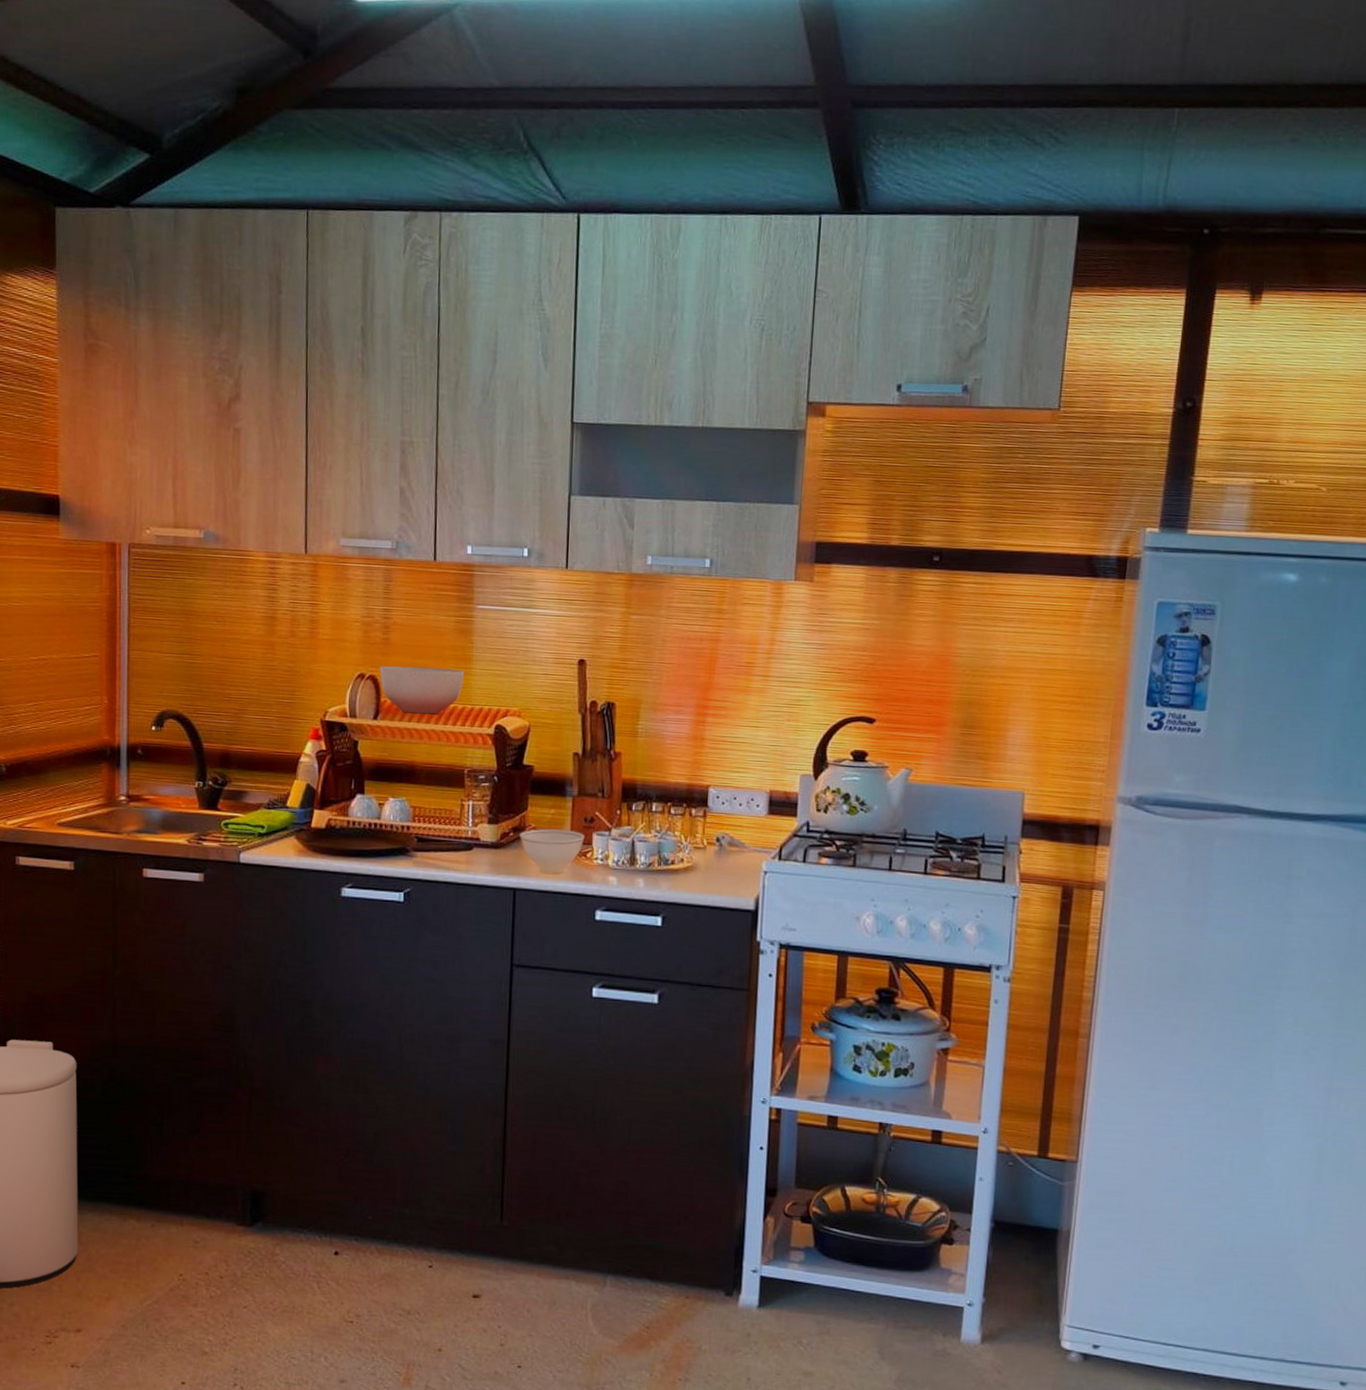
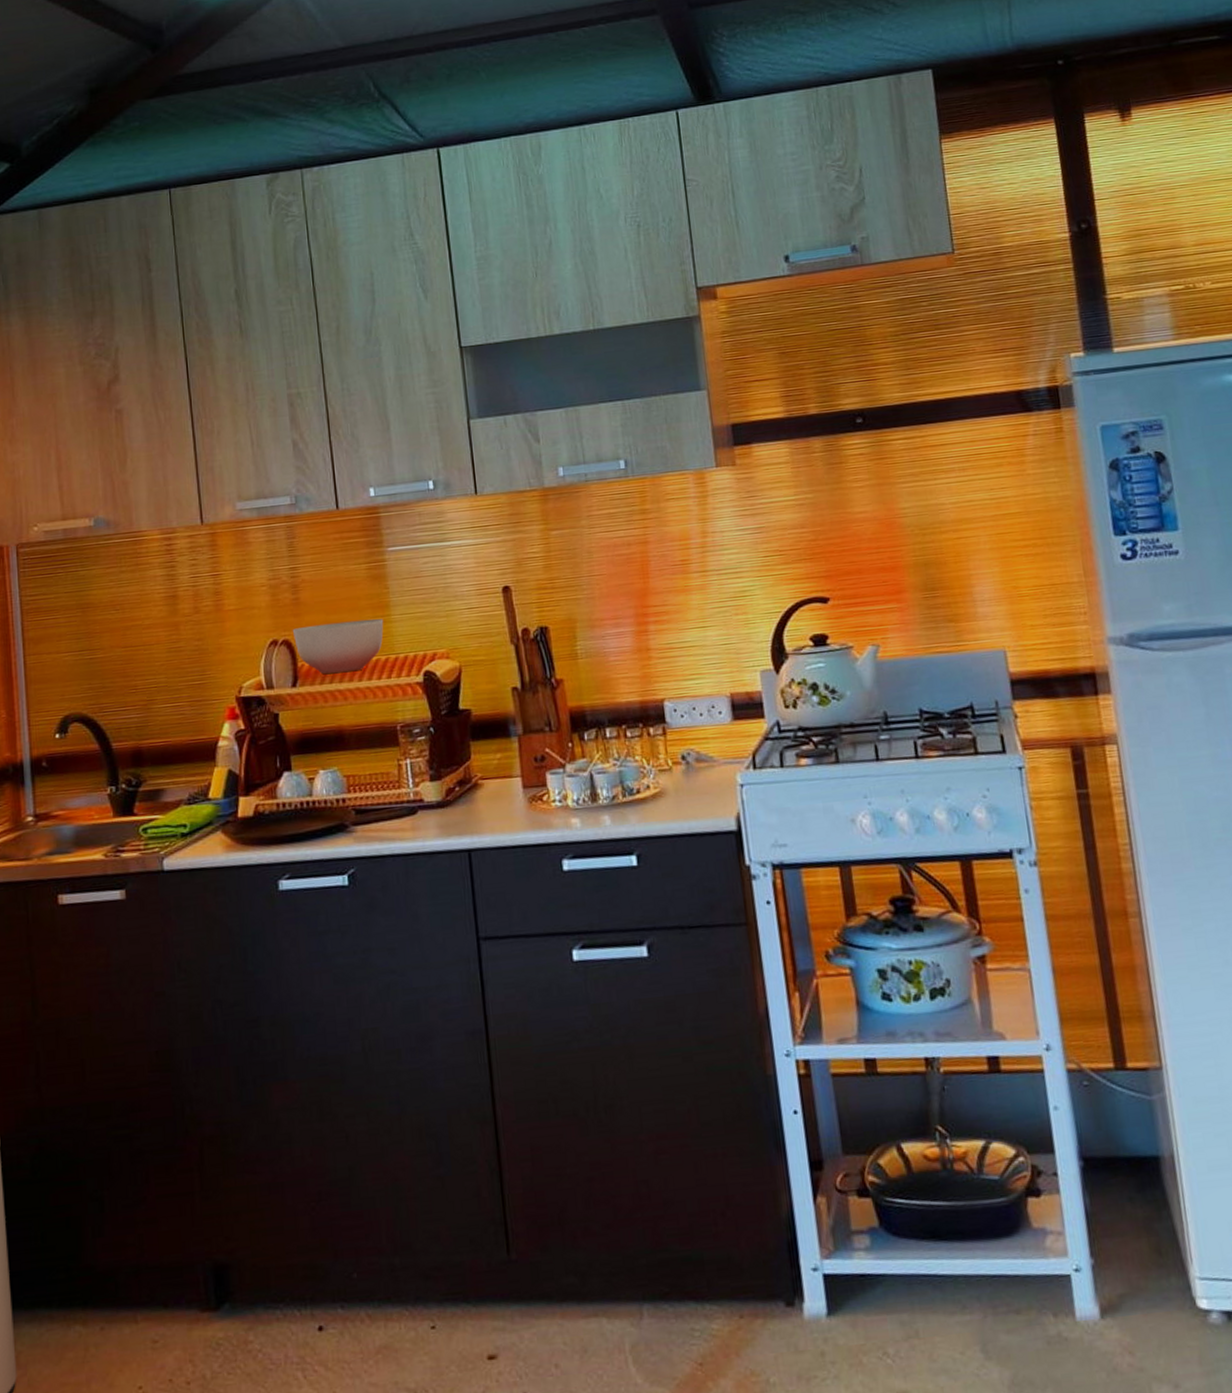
bowl: present [520,828,585,875] -> none [466,773,538,828]

